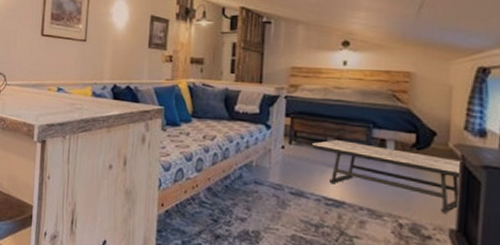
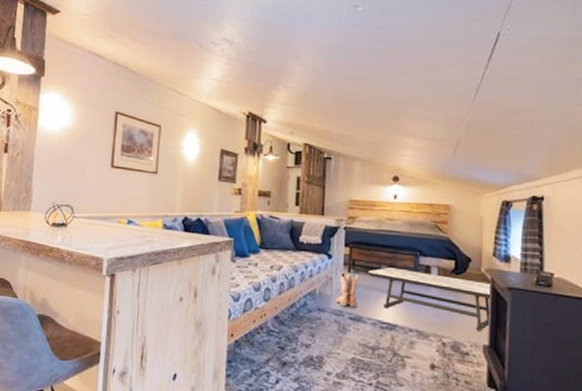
boots: none [274,145,302,182] -> present [335,273,359,308]

